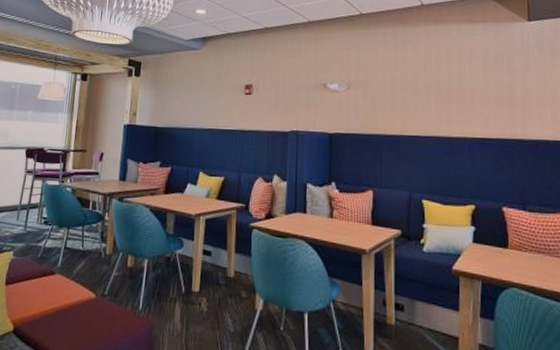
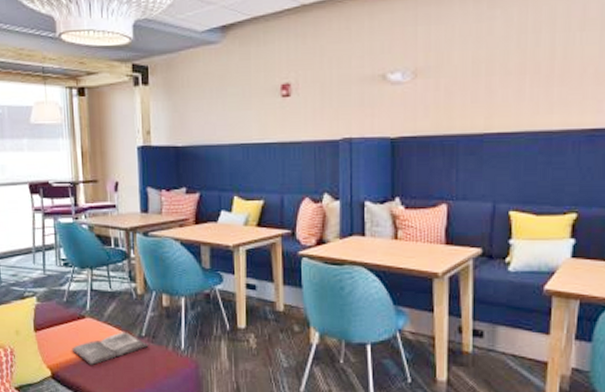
magazine: none [37,289,110,321] -> present [71,332,149,365]

